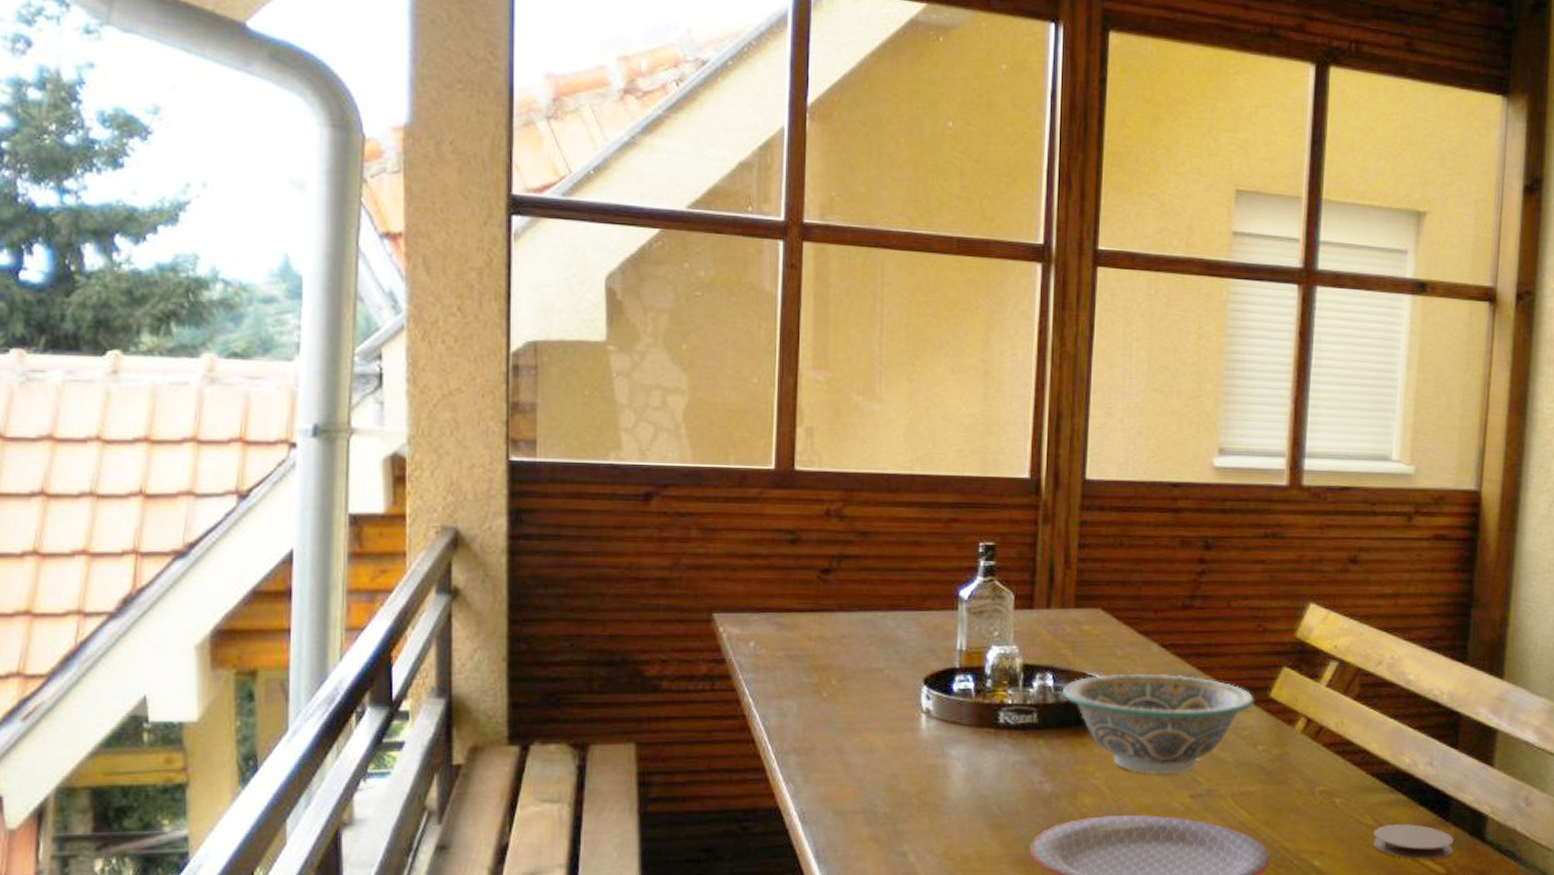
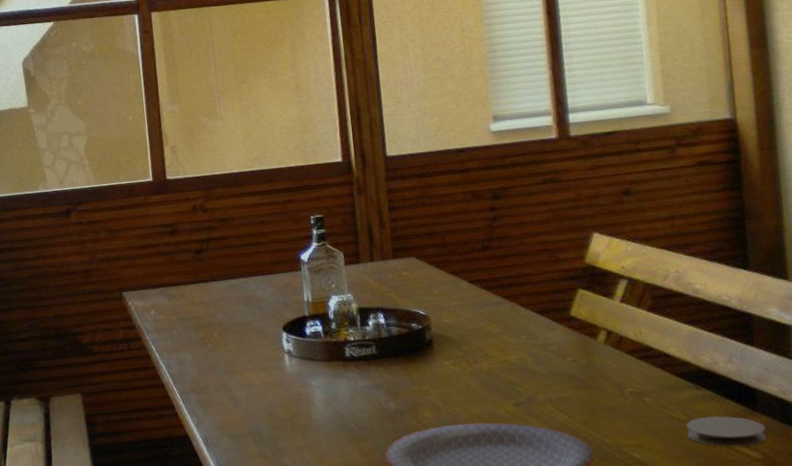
bowl: present [1063,673,1254,774] -> none [393,304,557,388]

